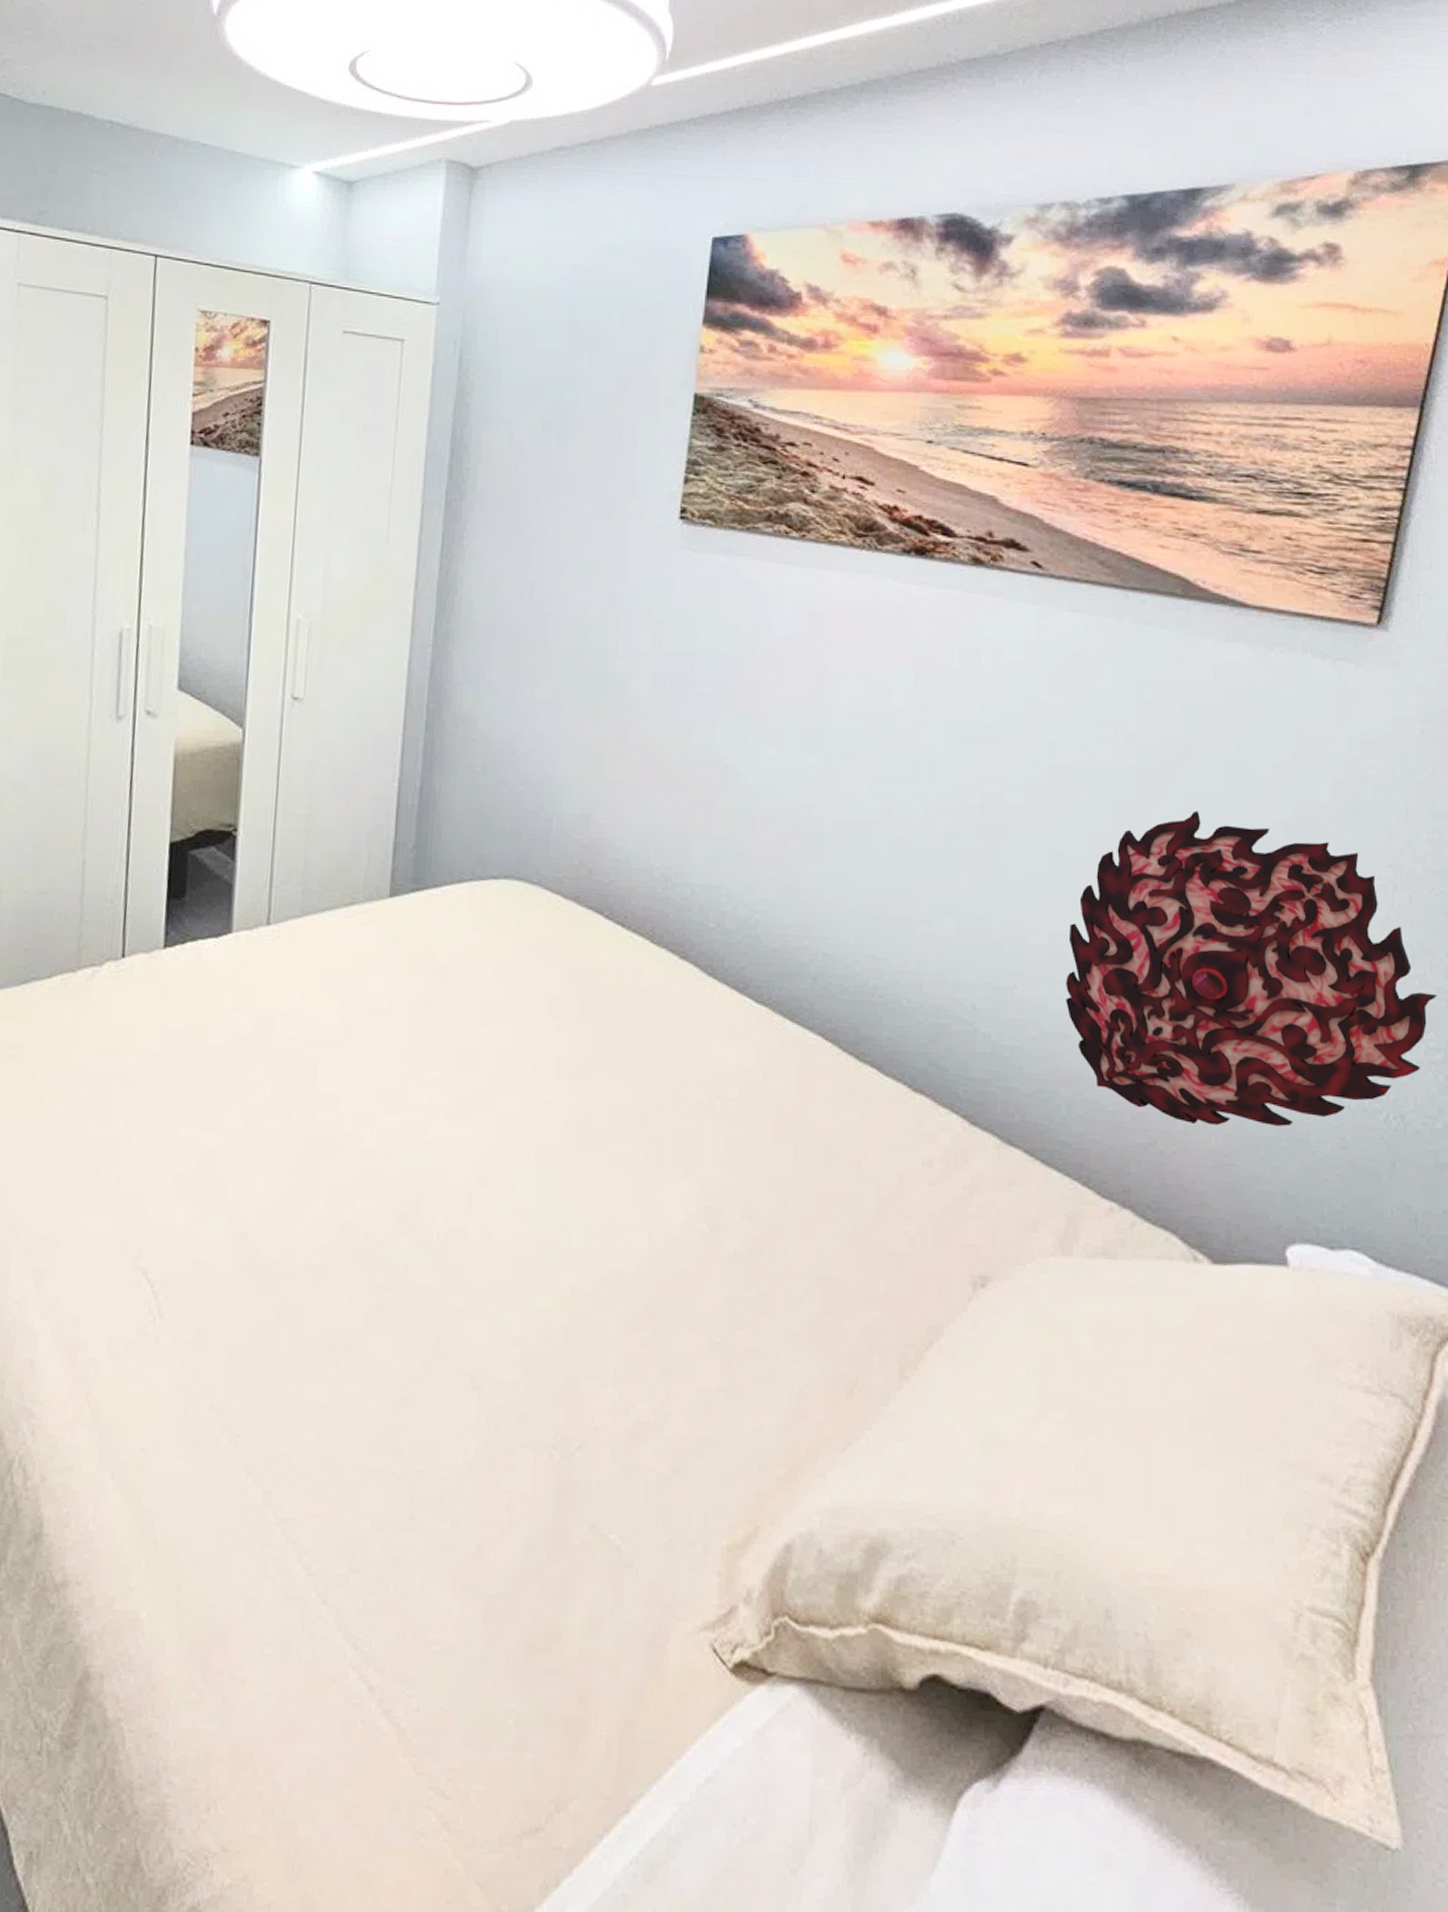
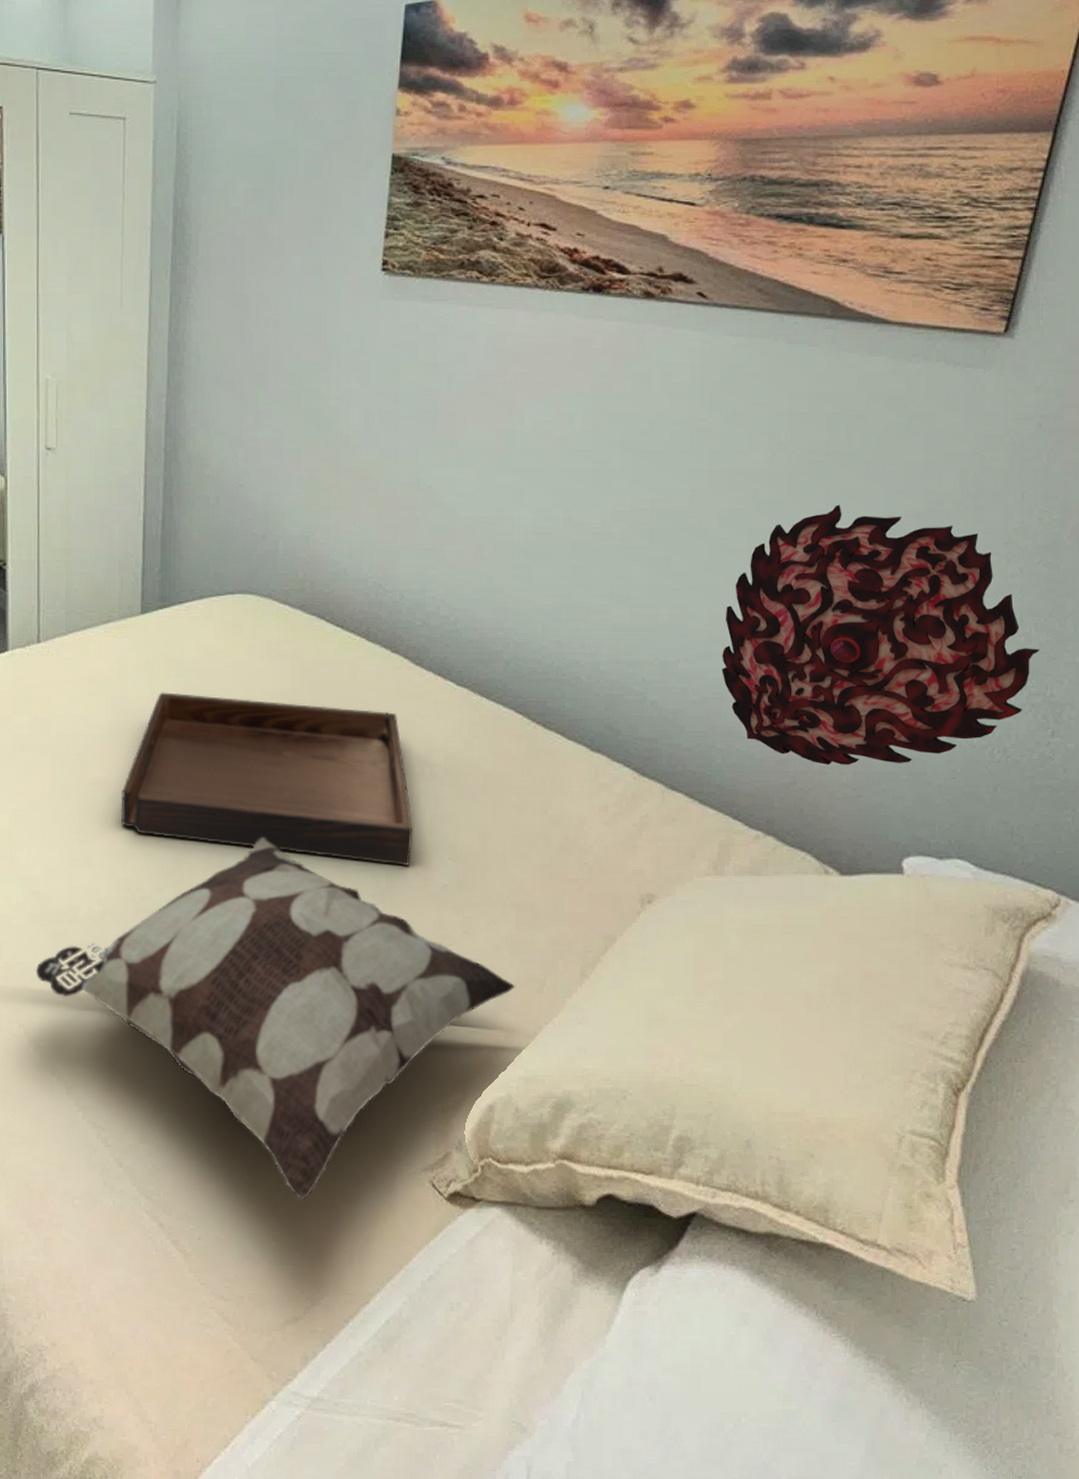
decorative pillow: none [236,1179,821,1663] -> present [35,838,516,1201]
serving tray: none [352,992,700,1226] -> present [120,692,413,867]

